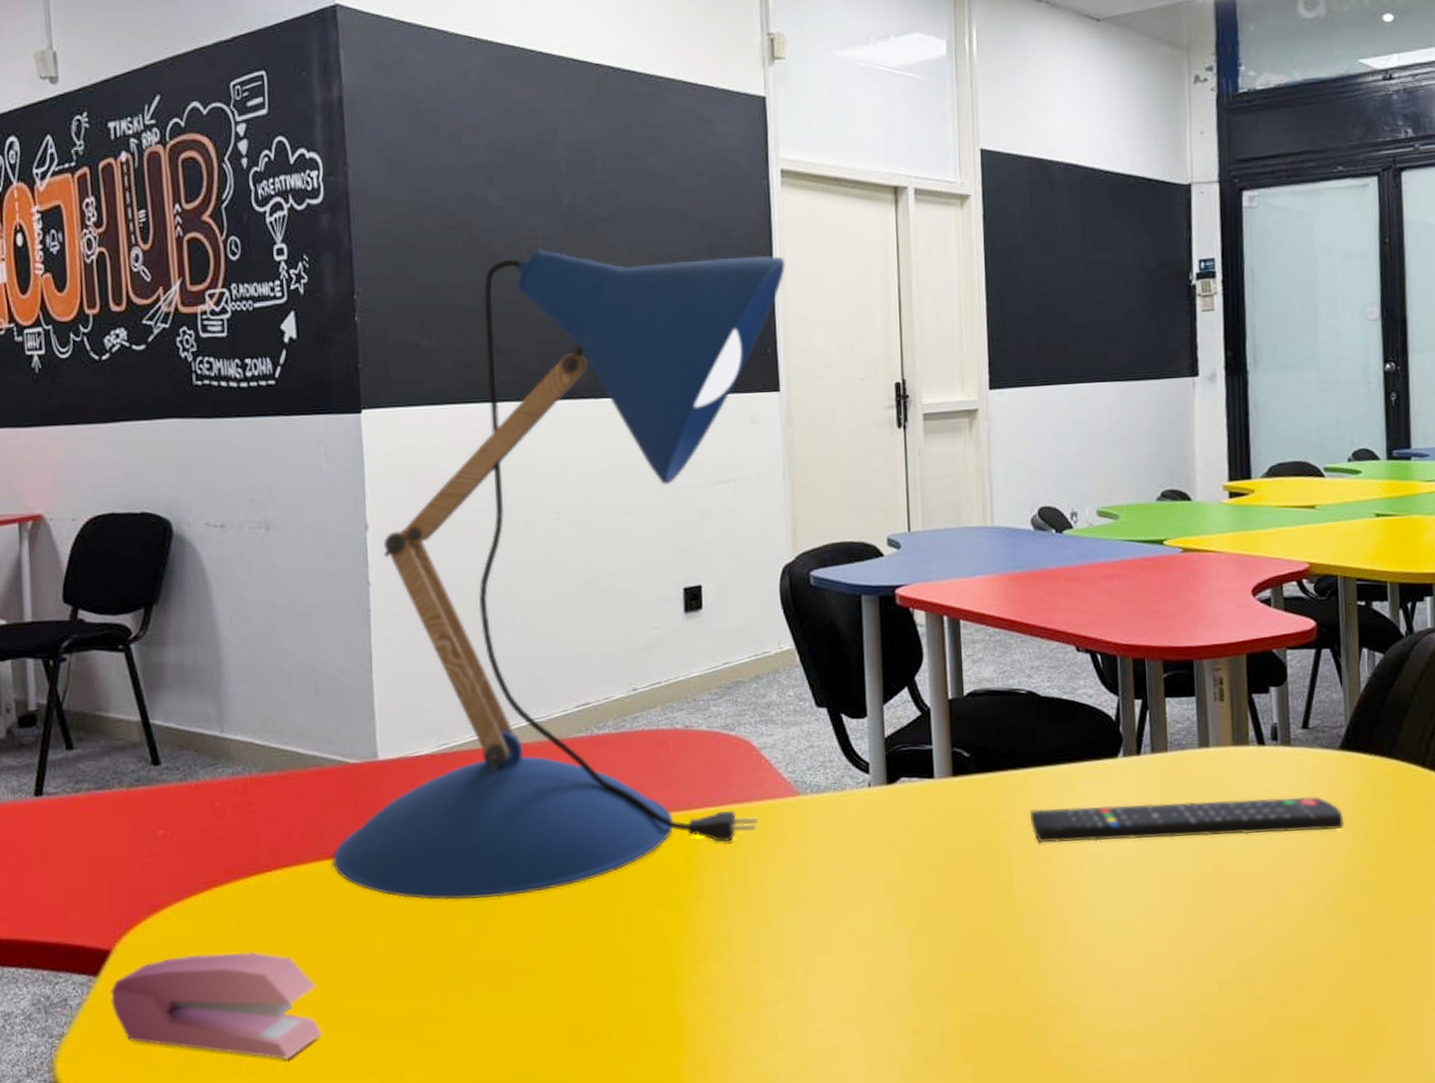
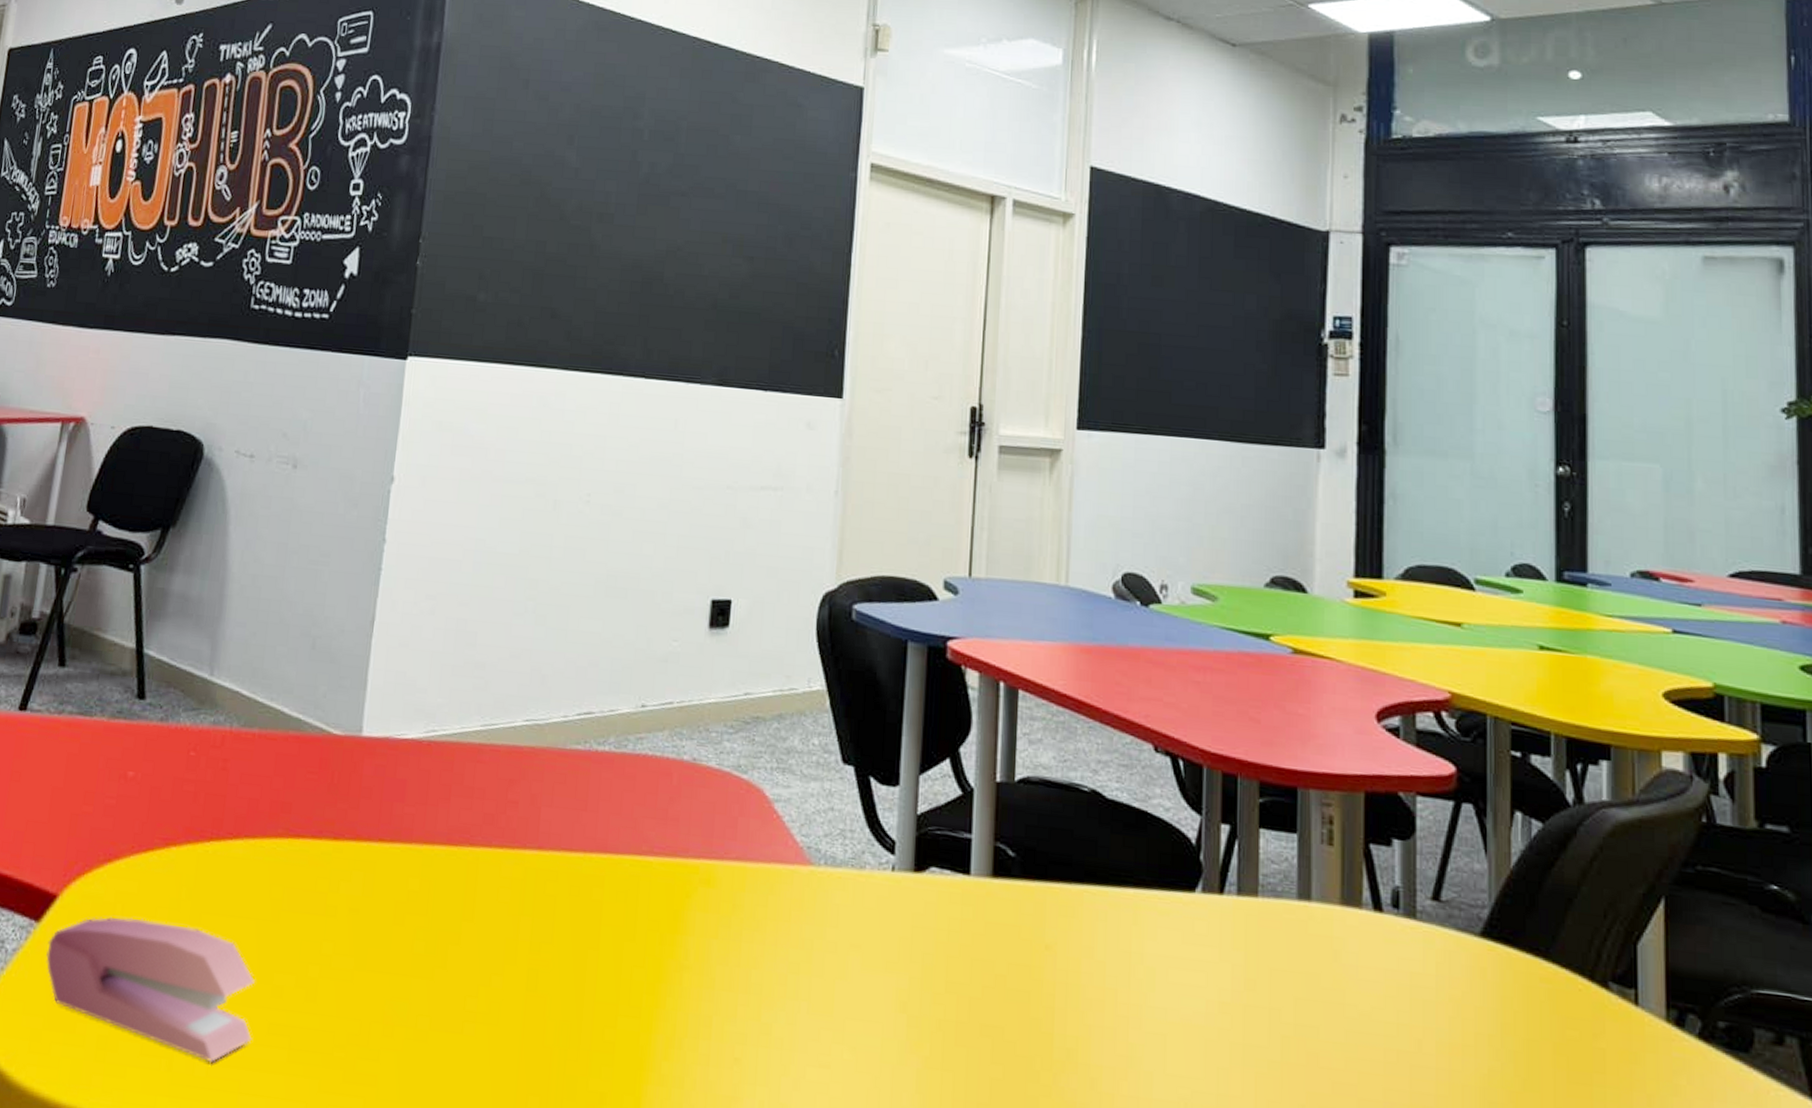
desk lamp: present [332,248,785,900] -> none [296,214,864,922]
remote control: present [1029,796,1345,843] -> none [1080,937,1483,1043]

